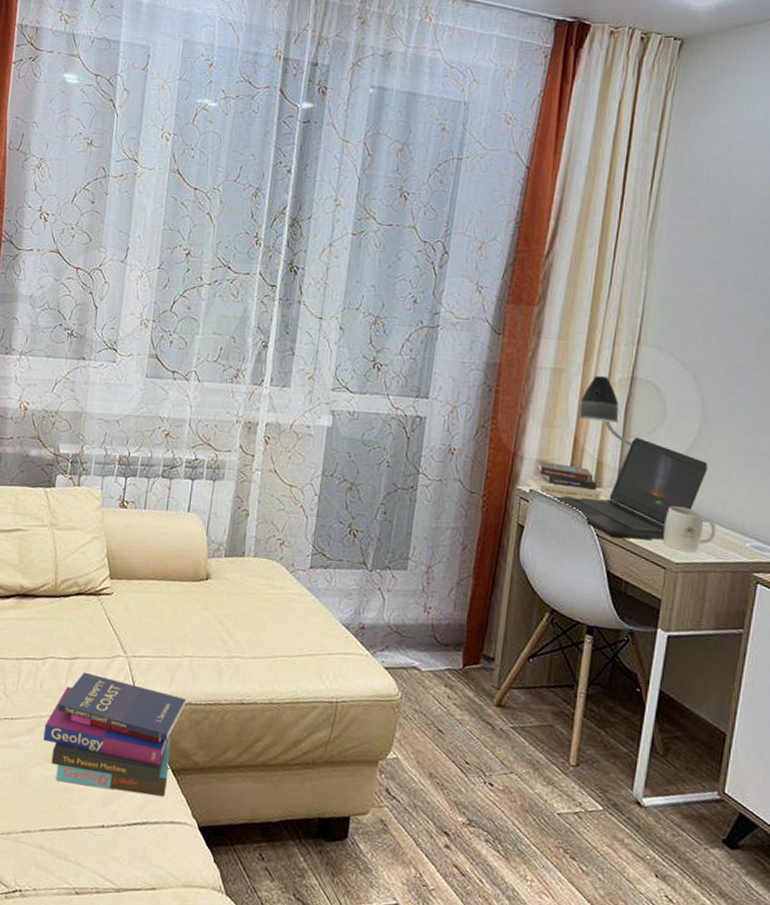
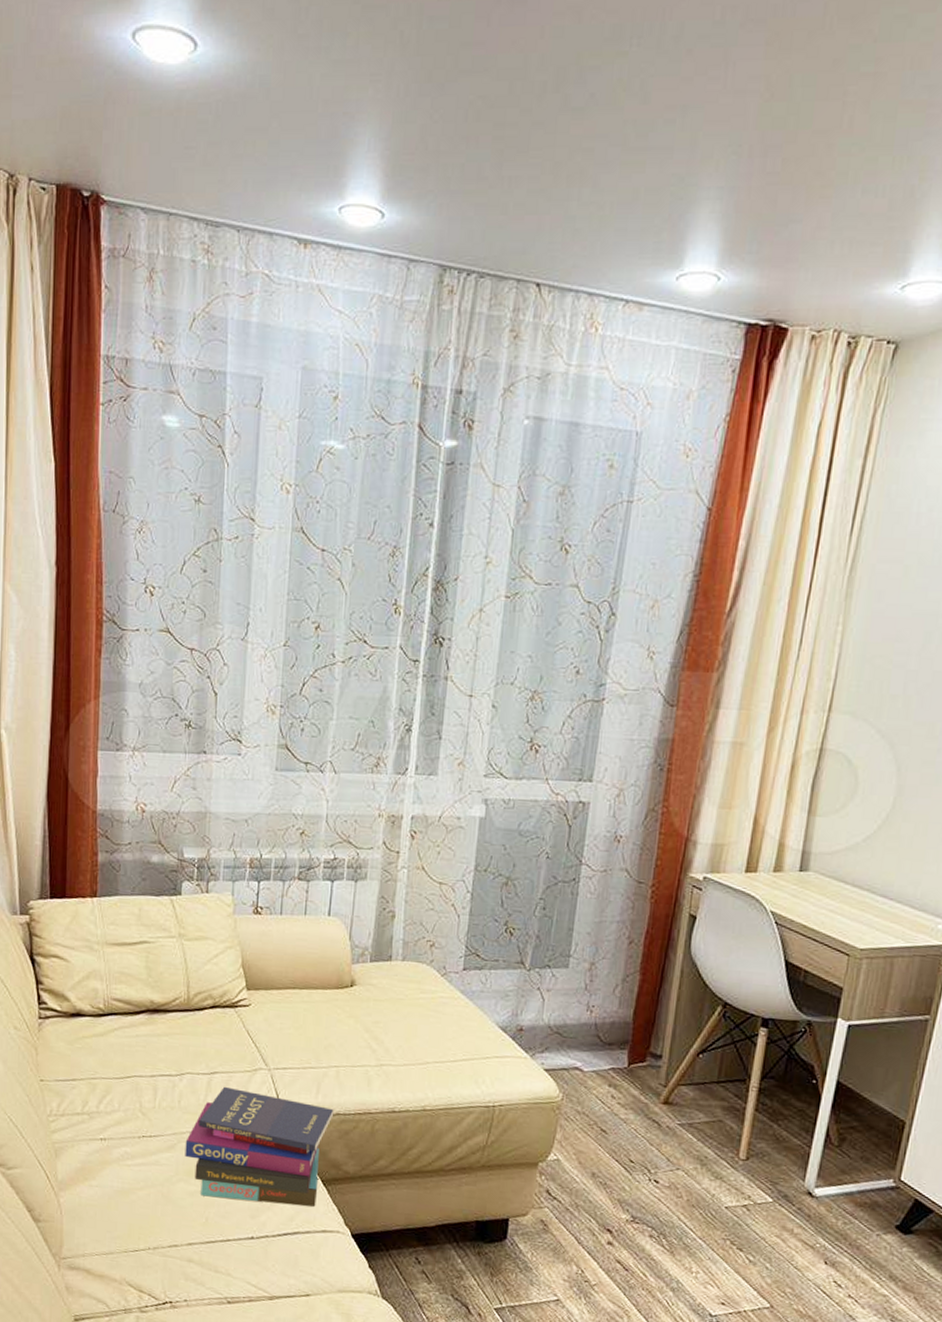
books: present [526,461,600,501] -> none [700,846,781,887]
laptop computer: present [550,437,708,541] -> none [725,816,901,926]
desk lamp: present [579,375,632,447] -> none [760,748,818,826]
mug: present [662,506,716,553] -> none [846,888,907,938]

